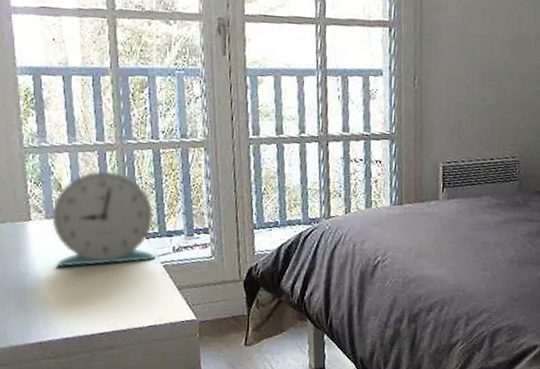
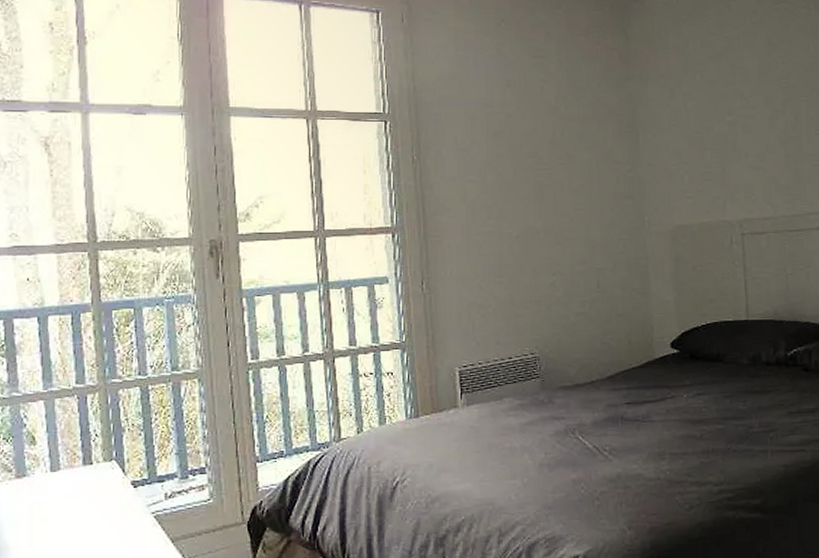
alarm clock: present [52,170,156,268] -> none [23,416,145,533]

